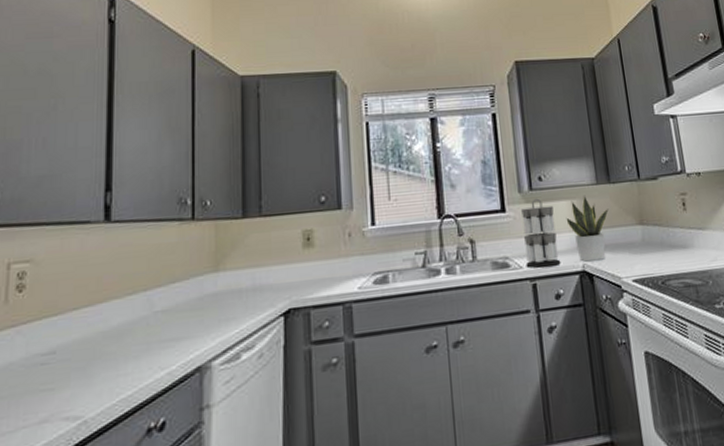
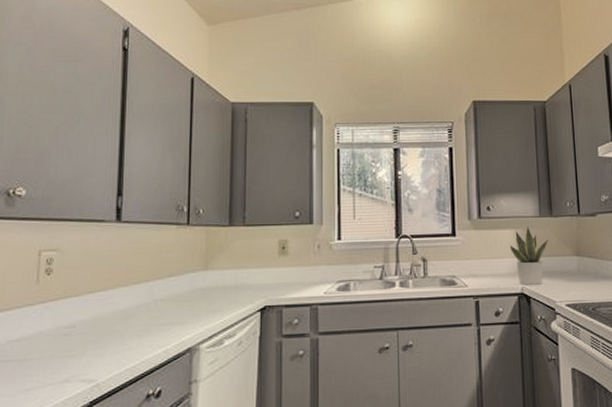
spice rack: present [521,198,561,269] -> none [470,226,502,288]

